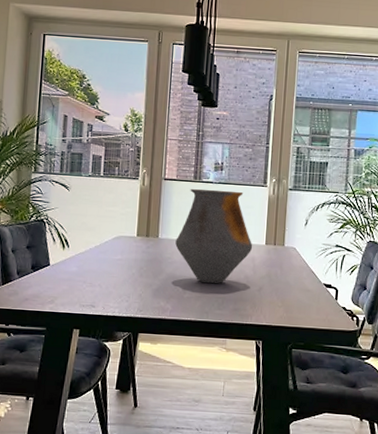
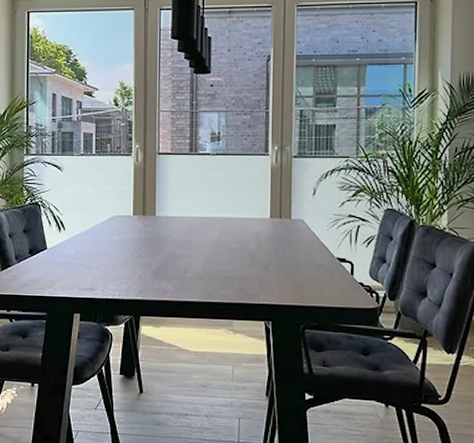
vase: present [175,189,253,284] -> none [174,161,257,262]

